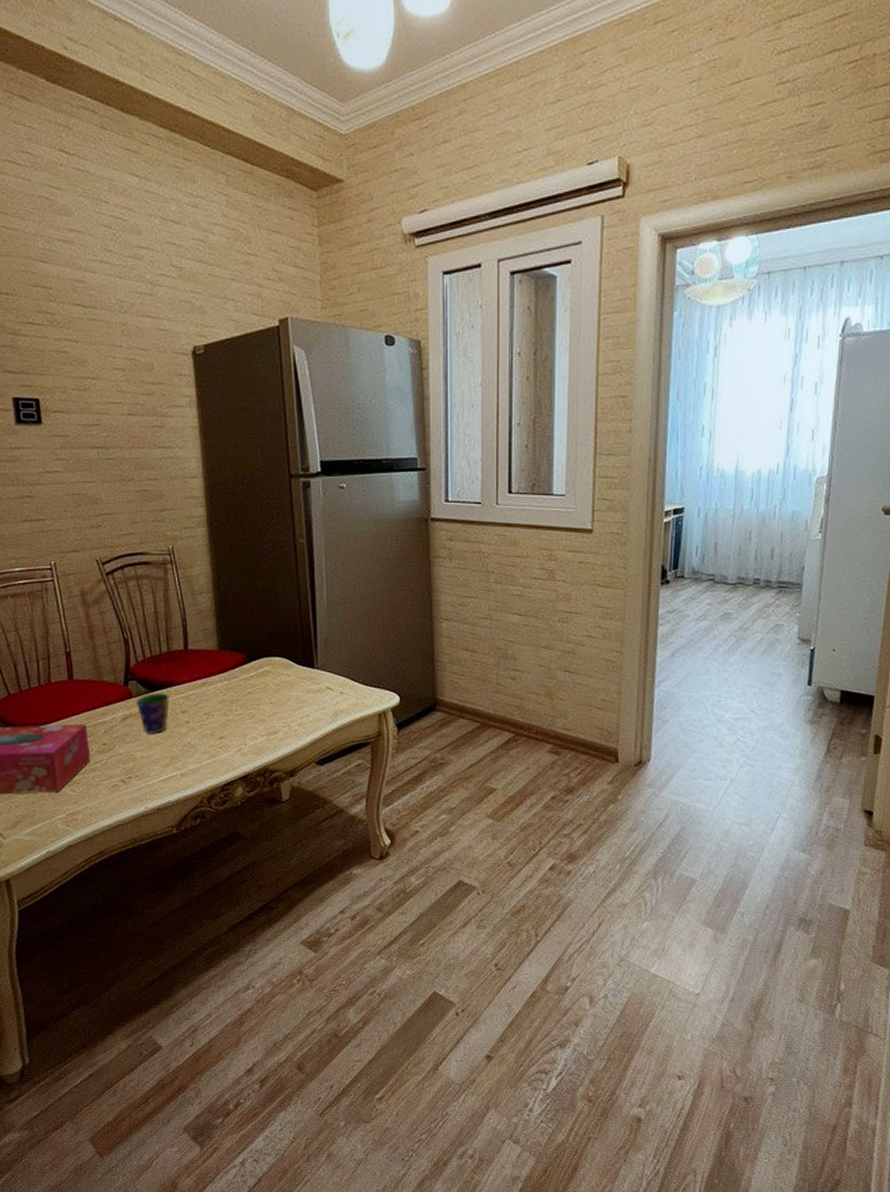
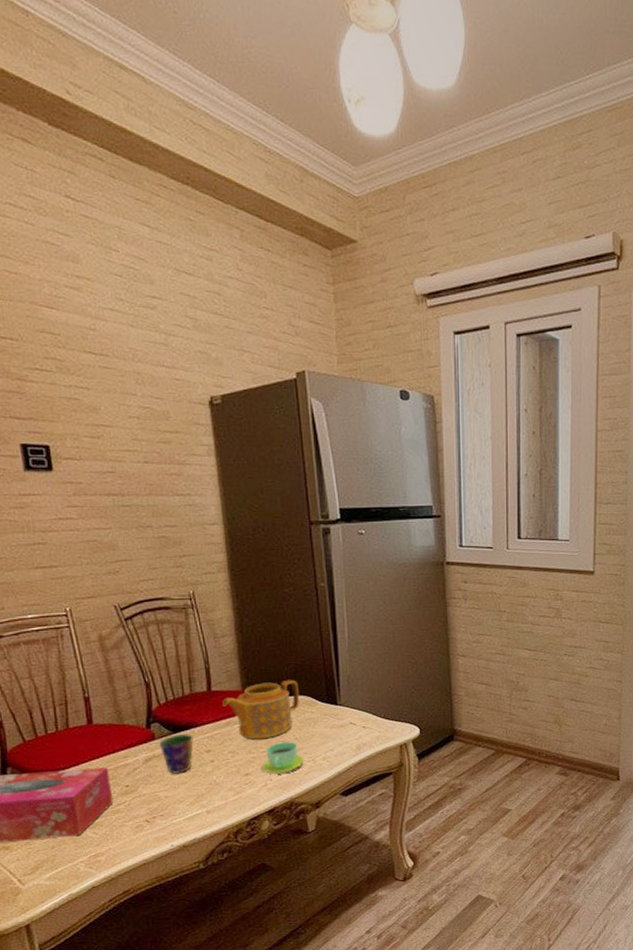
teapot: none [199,640,275,702] -> present [222,679,299,740]
cup: none [236,704,279,738] -> present [261,740,304,774]

